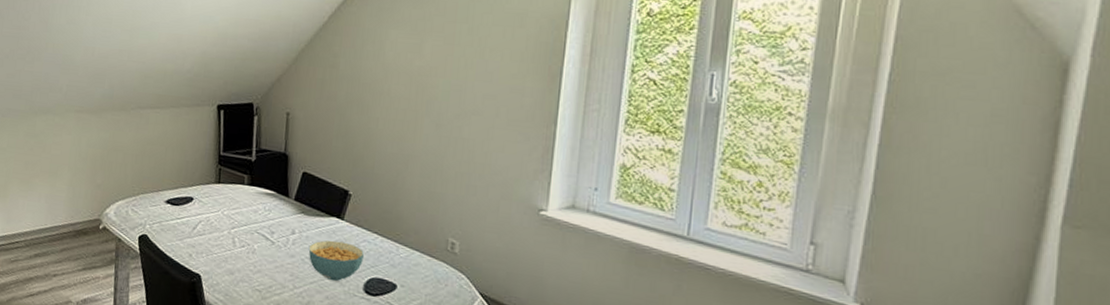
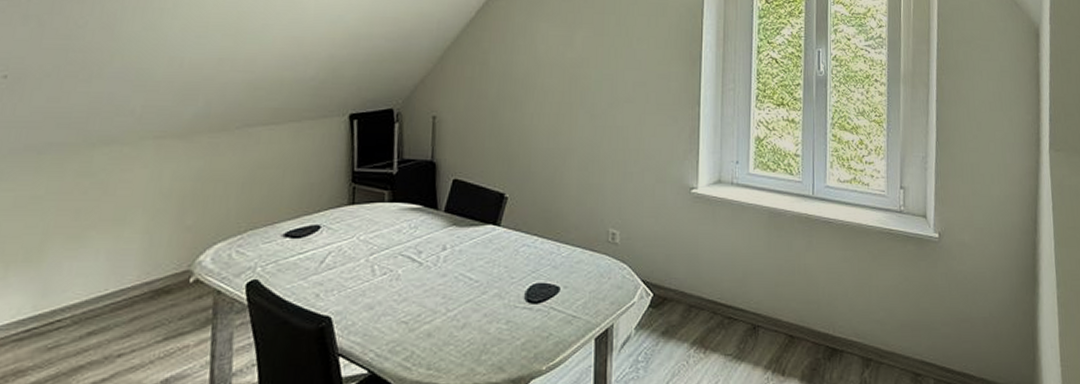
cereal bowl: present [308,240,365,281] -> none [462,250,525,296]

